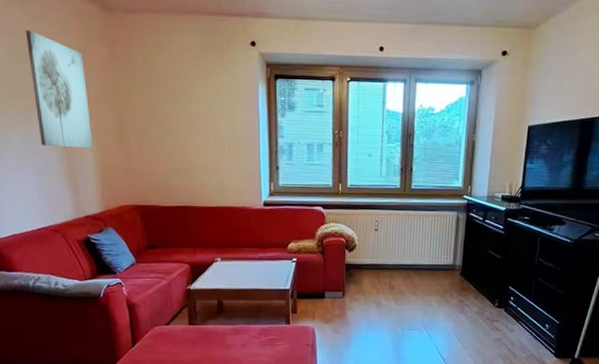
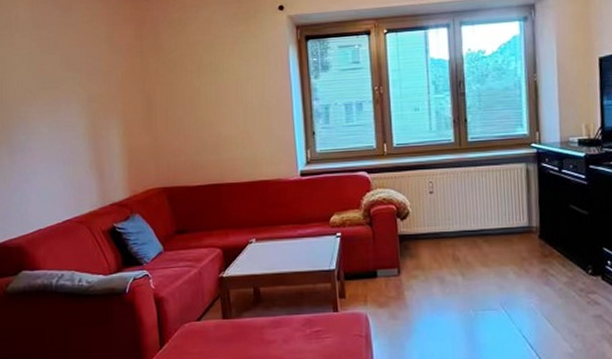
wall art: present [25,30,93,149] -> none [56,23,120,134]

